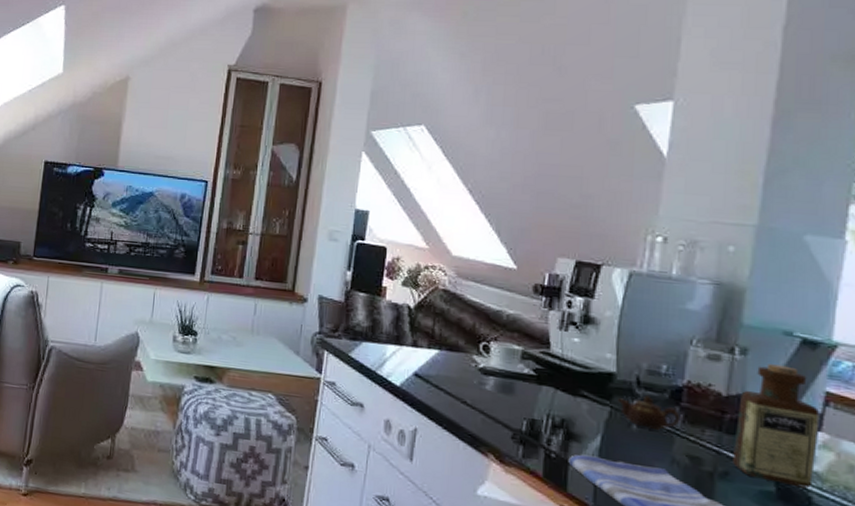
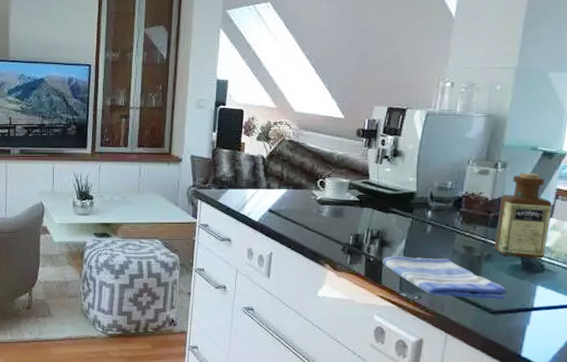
teapot: present [617,395,681,430] -> none [417,206,460,230]

